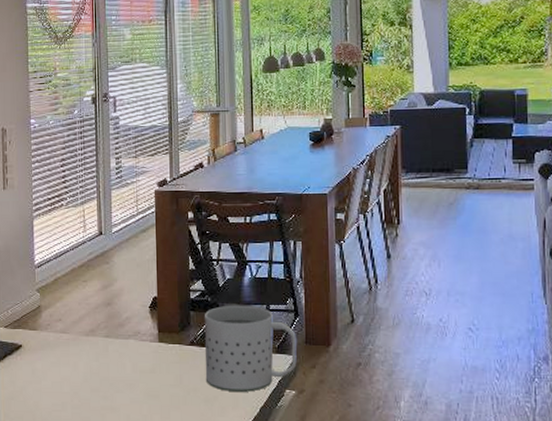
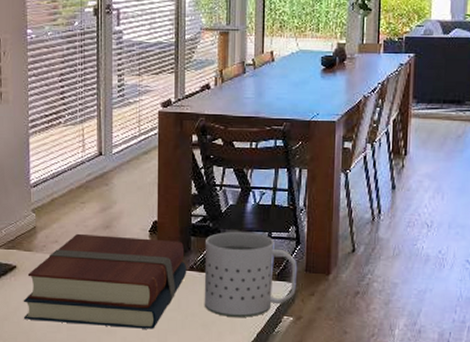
books: none [28,311,188,406] -> present [23,233,187,329]

